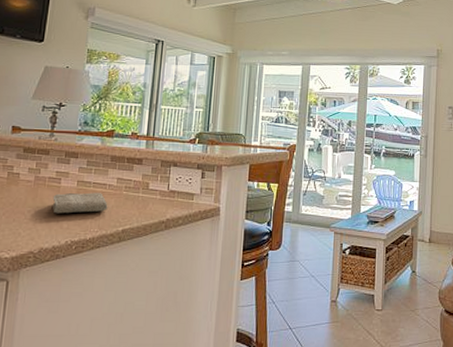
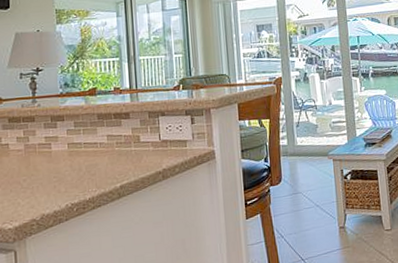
washcloth: present [52,192,108,214] -> none [45,152,102,179]

